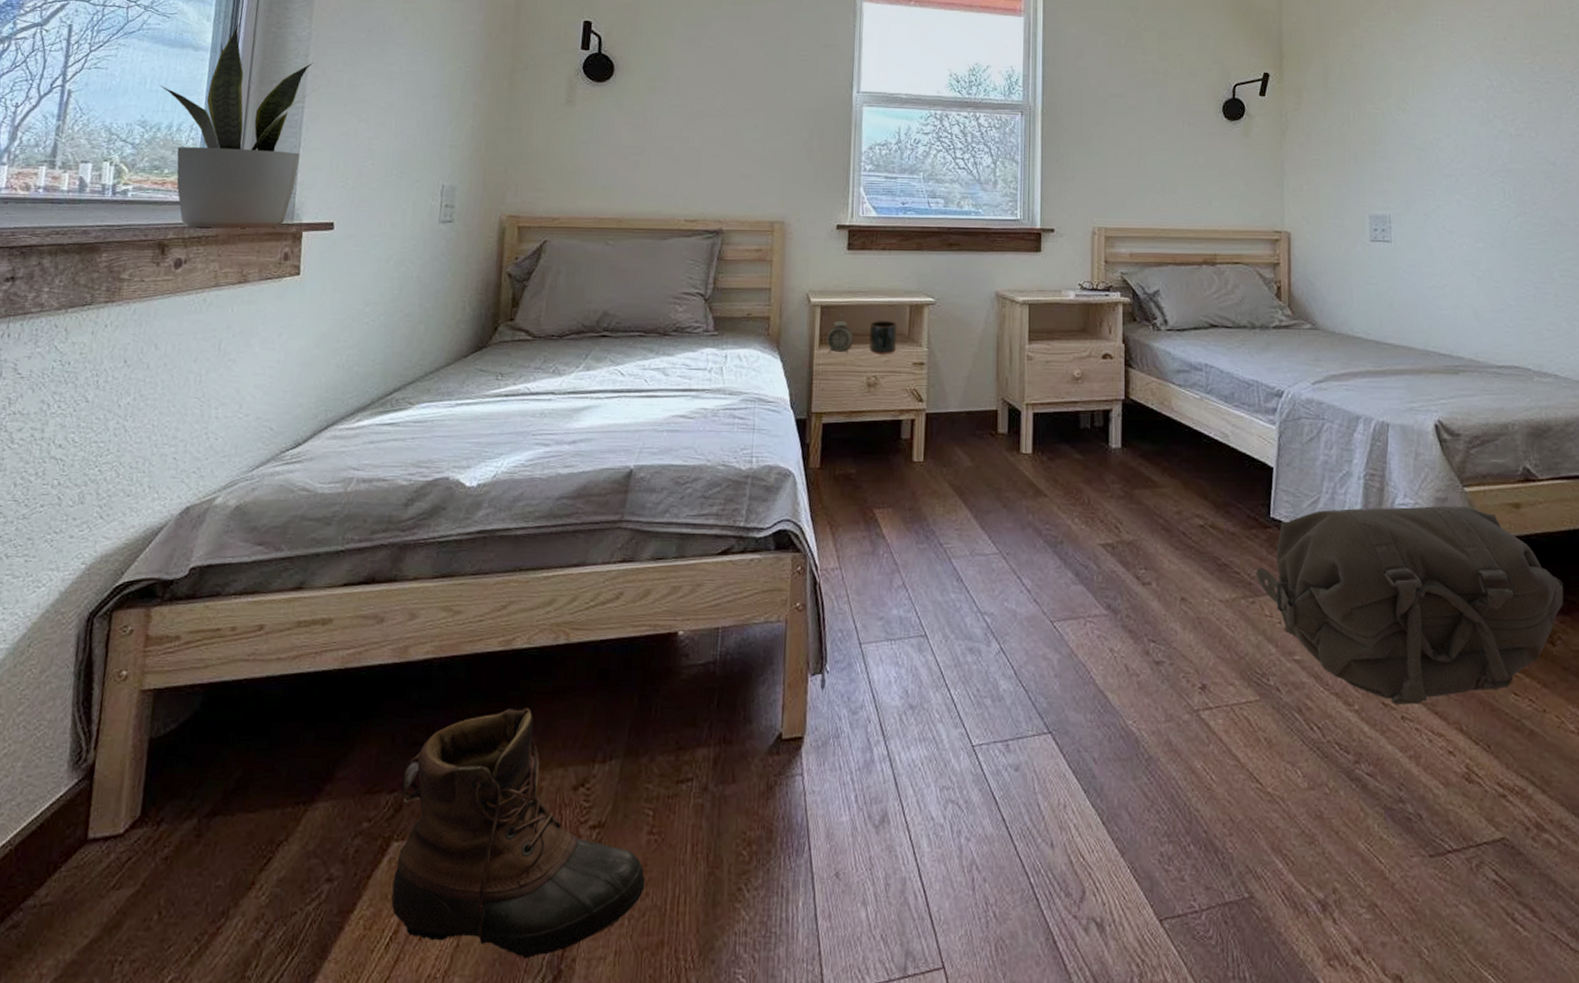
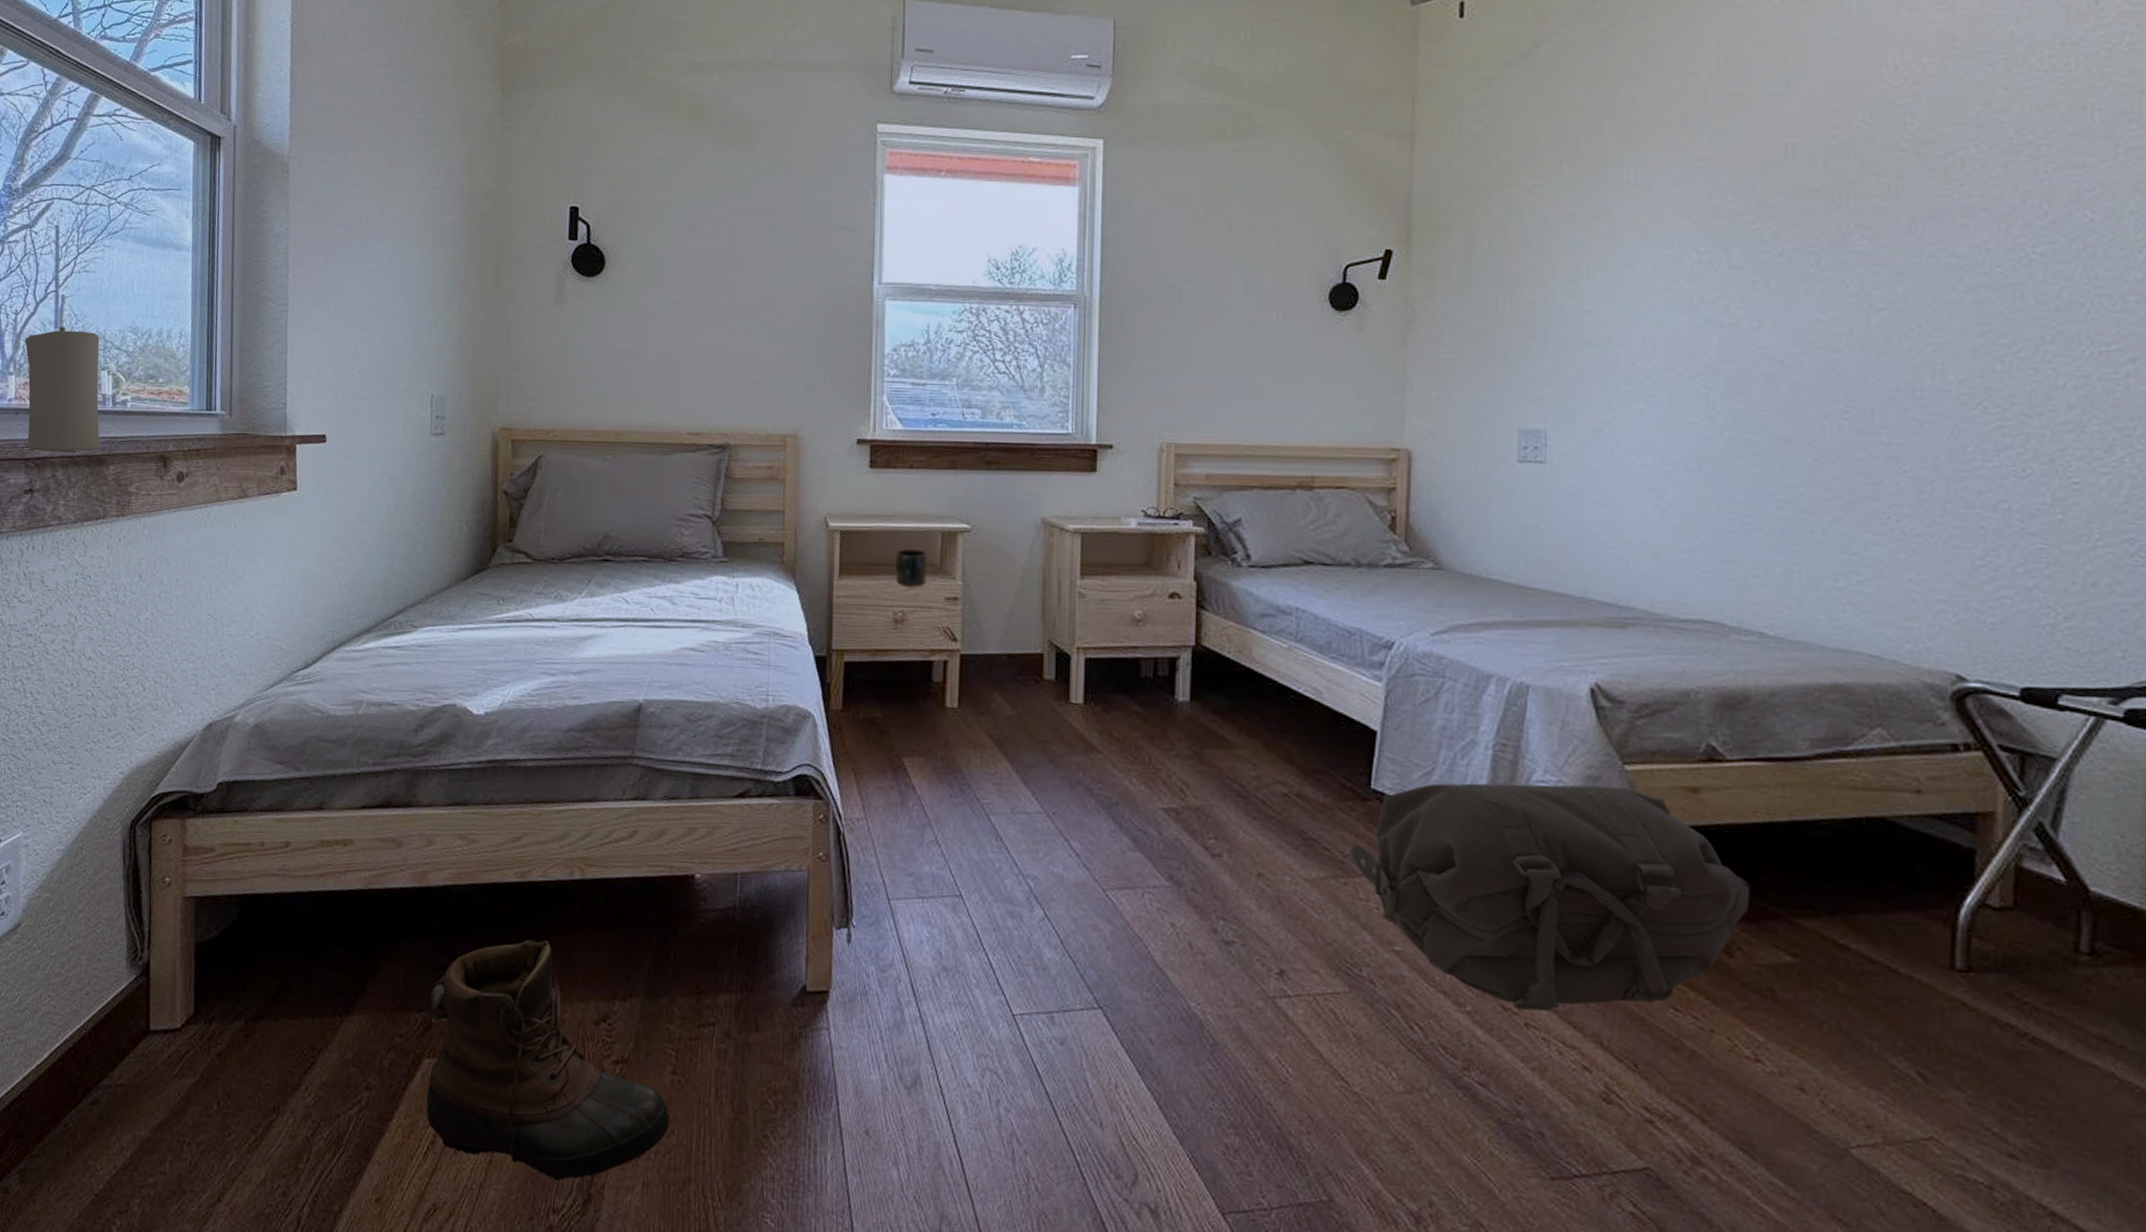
candle: none [13,119,105,240] -> present [25,326,100,452]
potted plant: present [159,23,324,229] -> none [146,219,305,442]
alarm clock: present [827,313,854,355] -> none [847,540,879,587]

